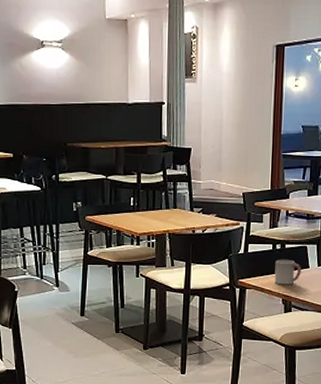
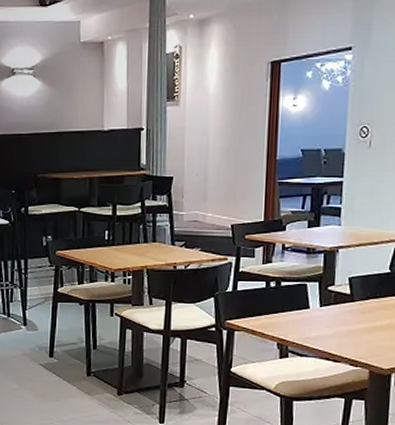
cup: present [274,259,301,285] -> none [268,298,300,328]

